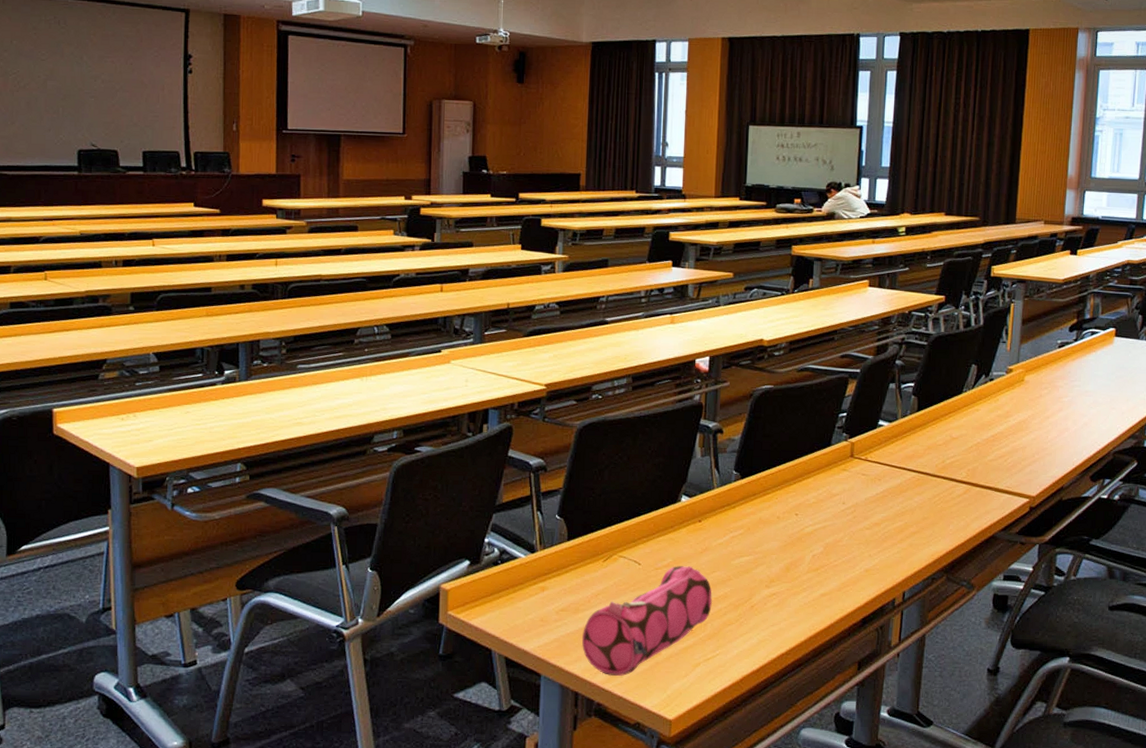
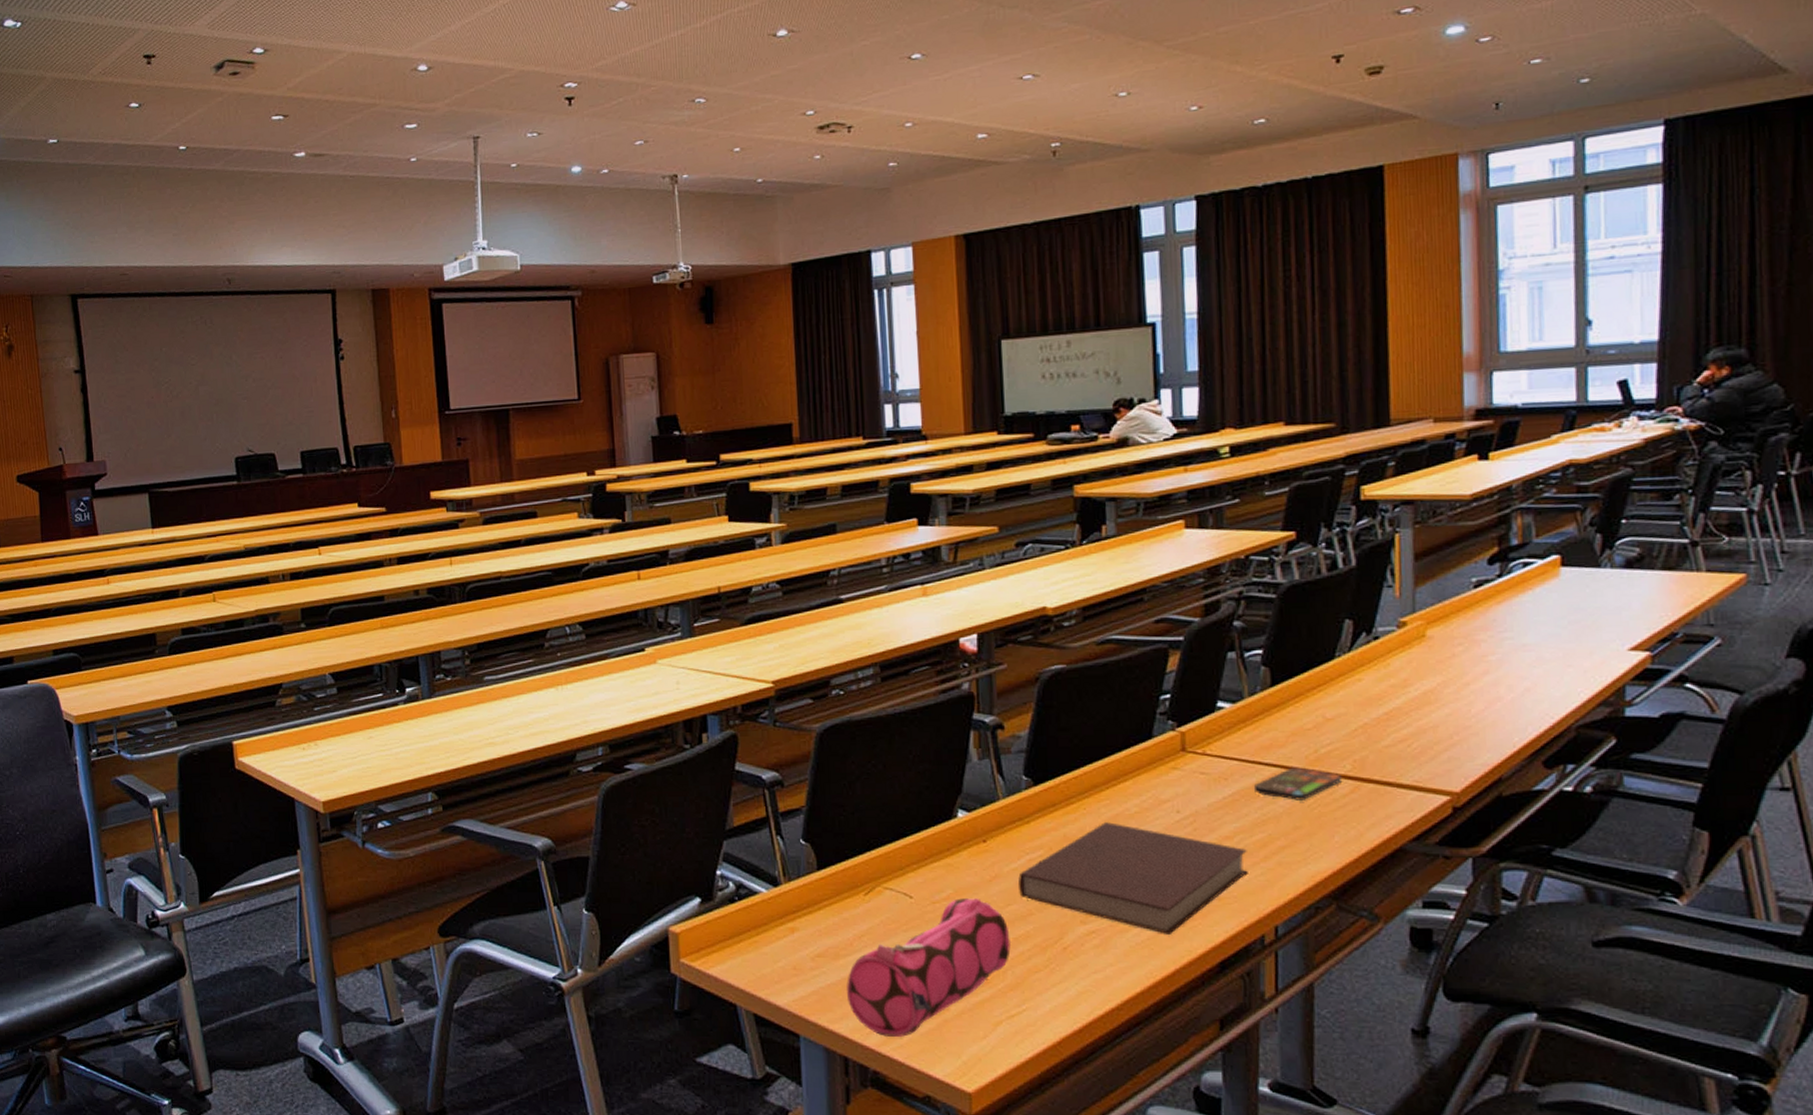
notebook: none [722,509,889,597] -> present [1018,822,1248,934]
smartphone: none [898,473,958,498] -> present [1253,767,1341,800]

